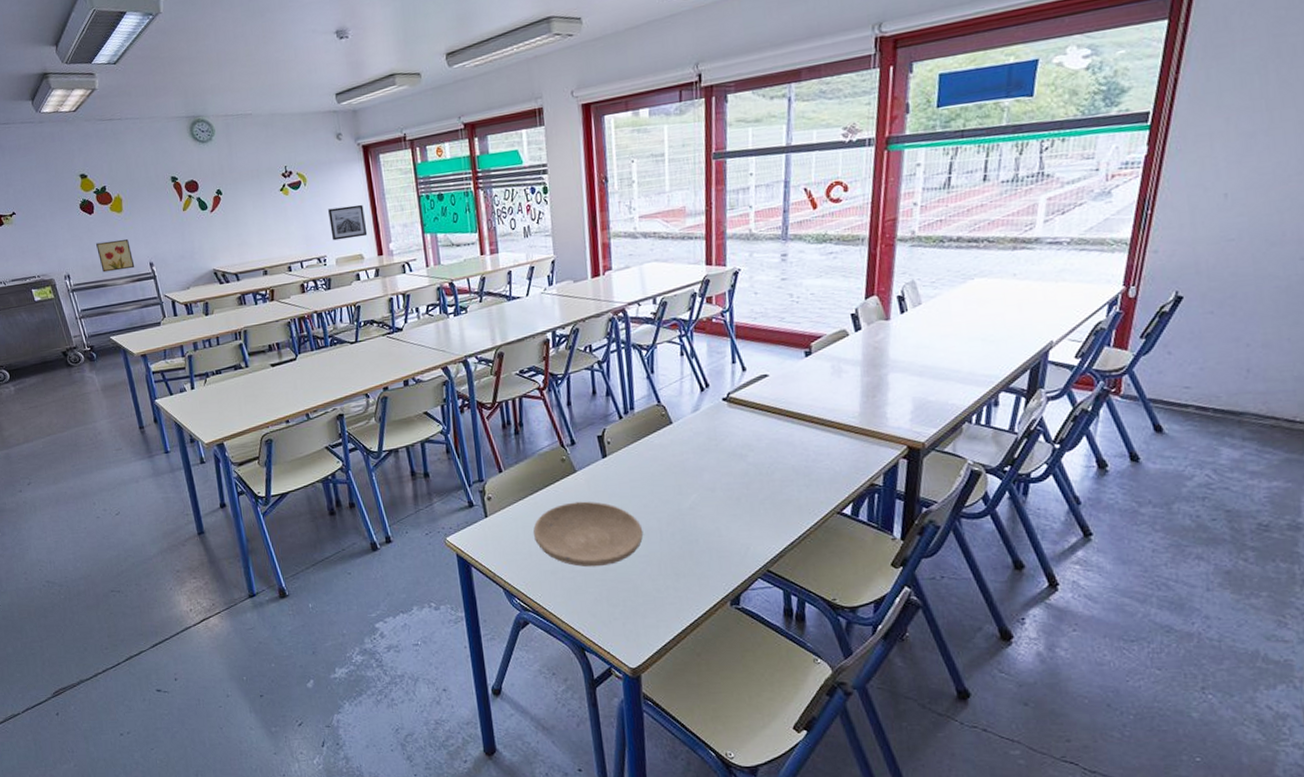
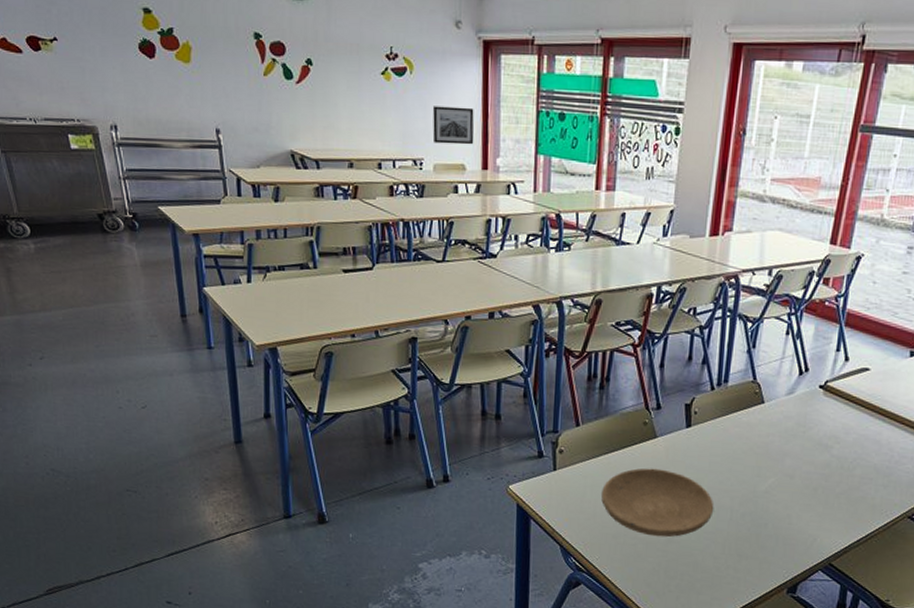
wall art: present [96,239,135,273] -> none [154,93,198,132]

